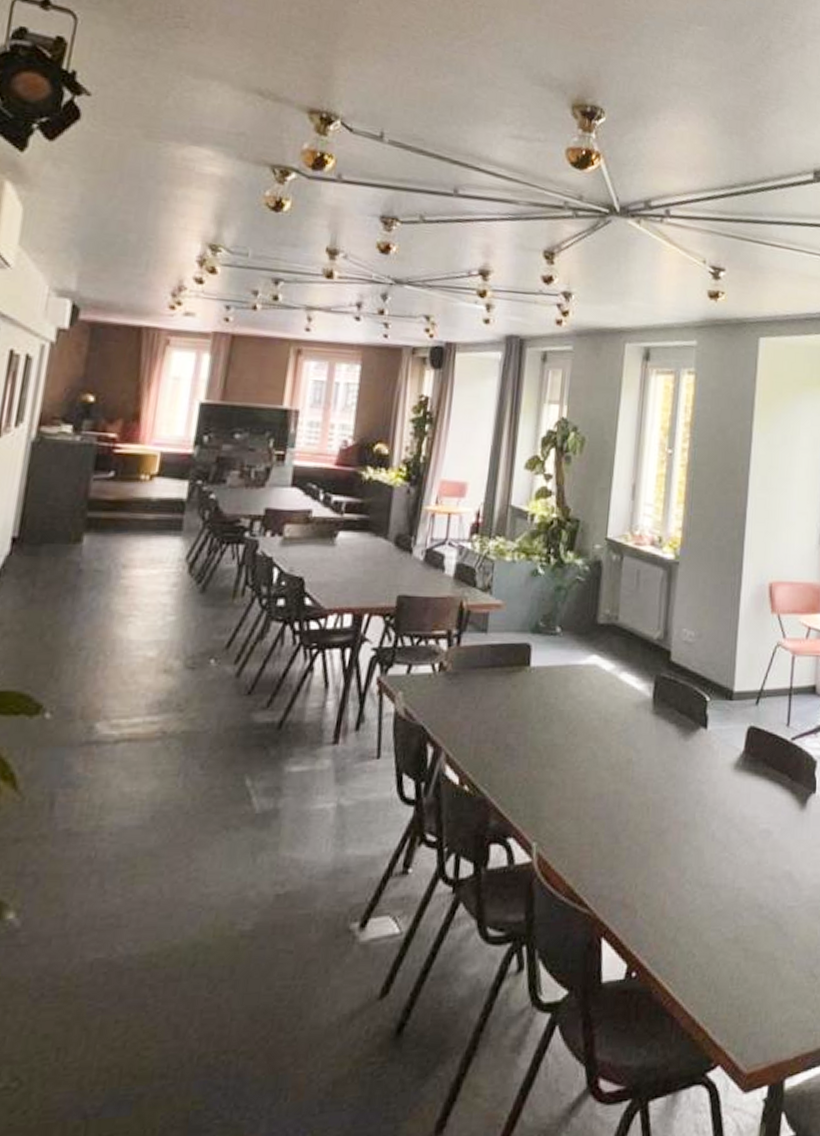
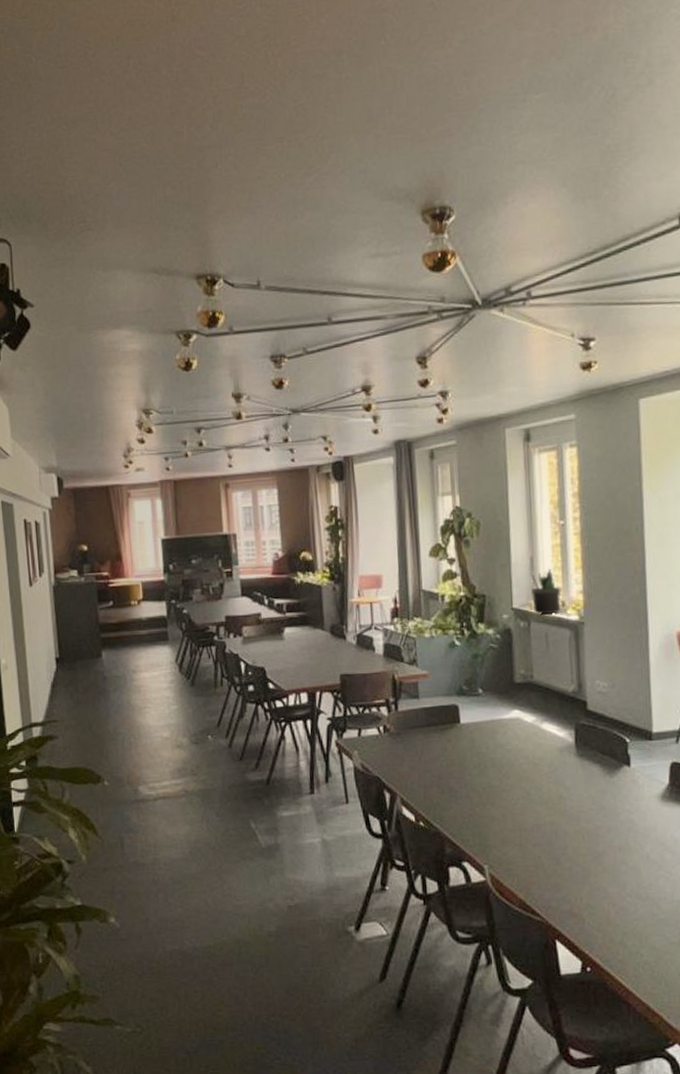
planter: none [629,498,660,550] -> present [530,568,561,615]

